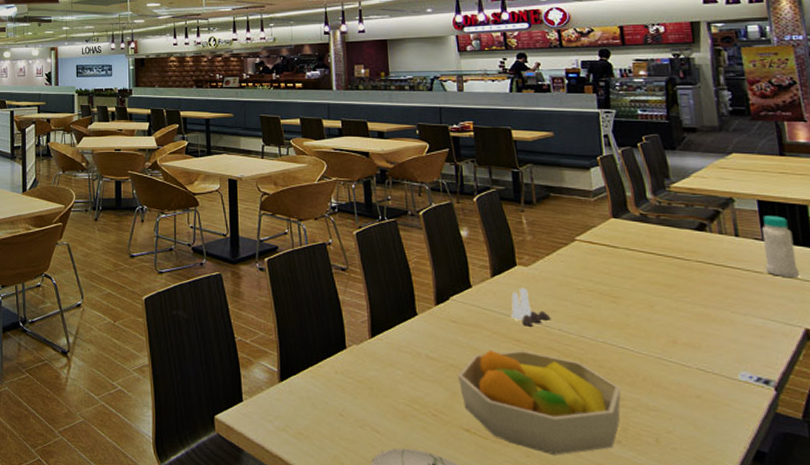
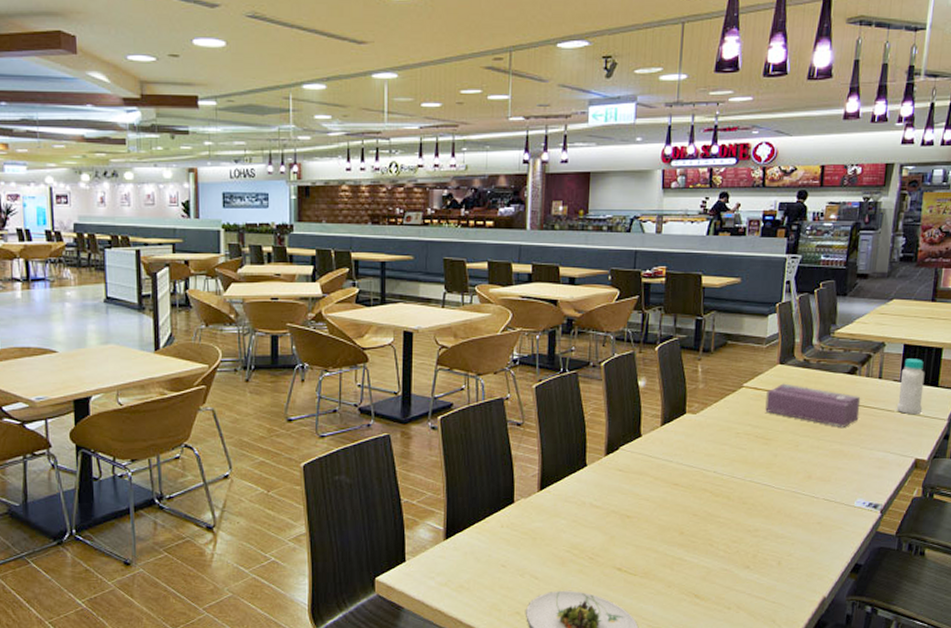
fruit bowl: present [457,350,622,455] -> none [616,493,758,584]
salt and pepper shaker set: present [511,287,551,327] -> none [674,434,709,471]
tissue box: none [604,238,721,288] -> present [765,383,861,427]

